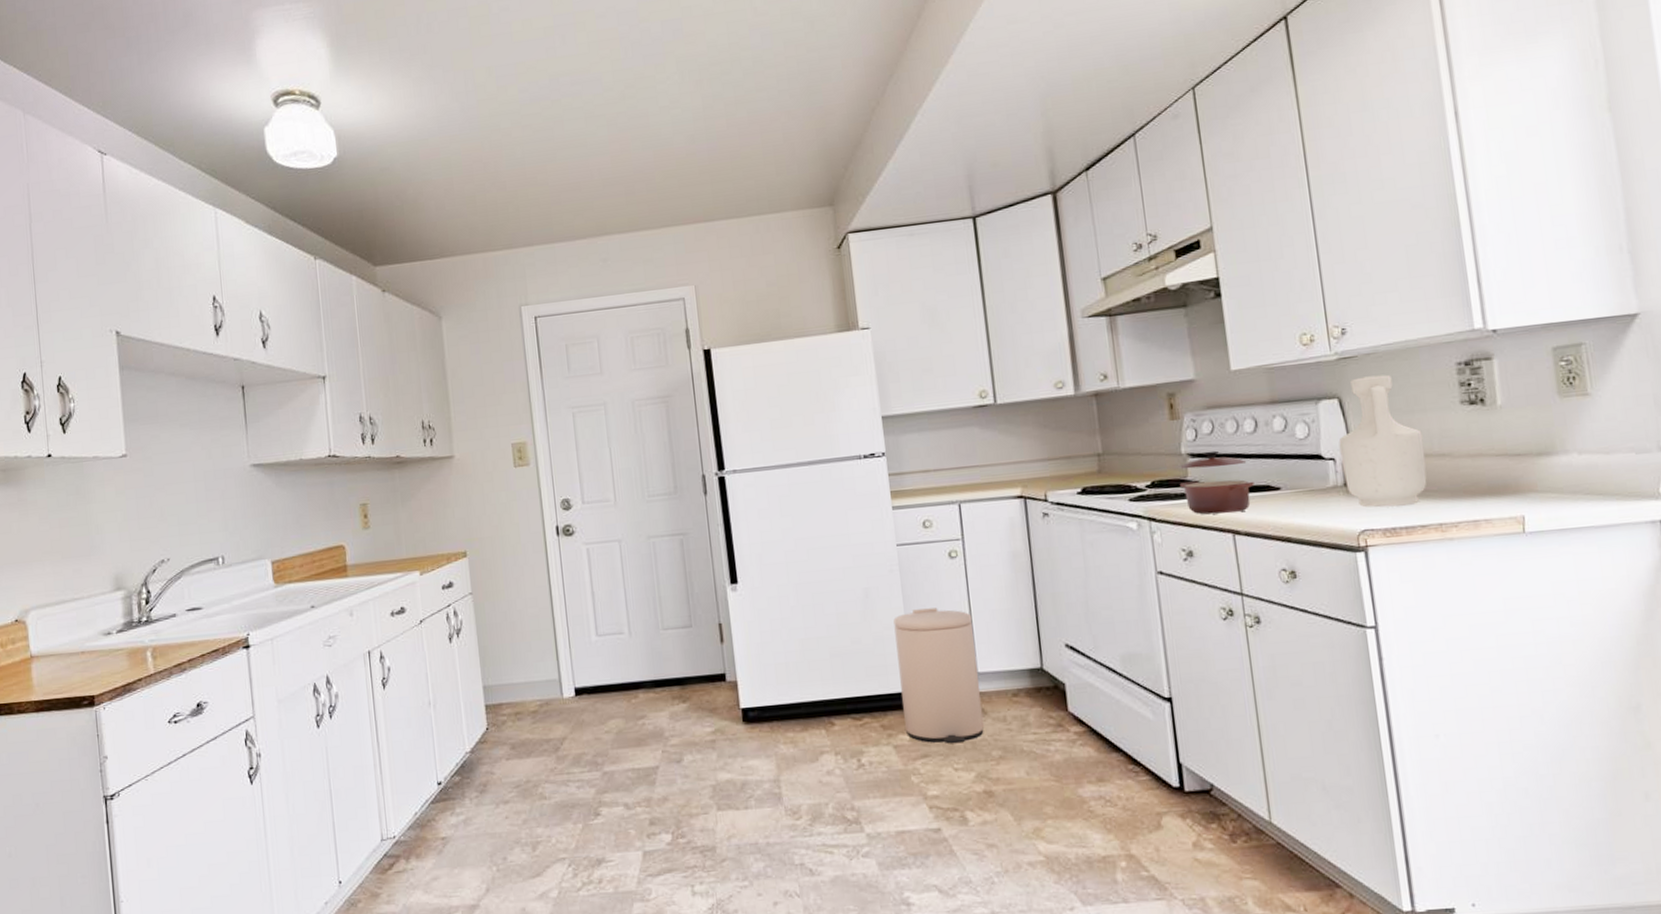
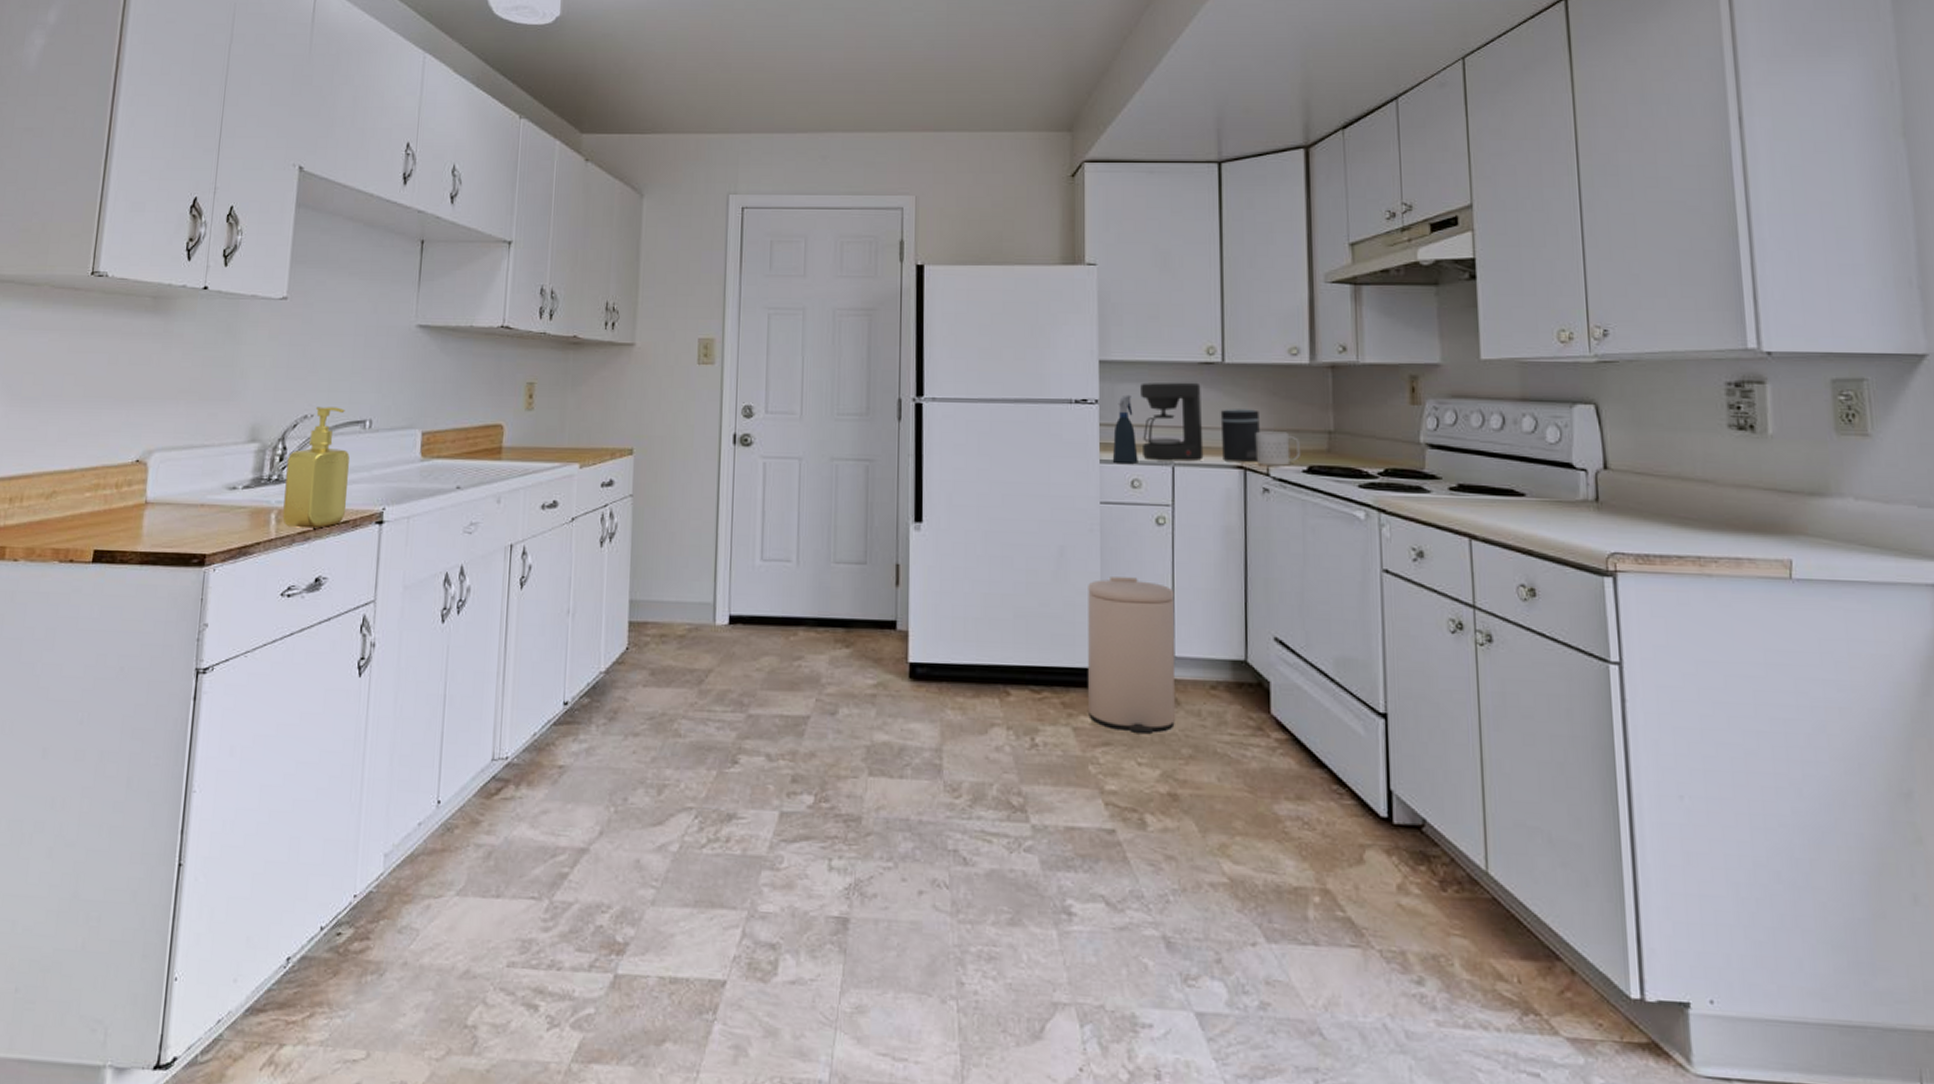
soap dispenser: none [153,548,214,662] -> present [282,406,350,529]
spray bottle: none [901,444,927,508] -> present [1112,394,1138,463]
coffee maker: none [922,425,986,502] -> present [1141,382,1204,462]
cylinder: none [997,443,1037,493] -> present [1220,409,1260,462]
mug: none [1031,459,1075,493] -> present [1255,431,1302,466]
saucepan: present [1179,450,1254,515] -> none [1415,444,1497,516]
ceramic jug: present [1338,374,1427,508] -> none [1592,385,1687,532]

